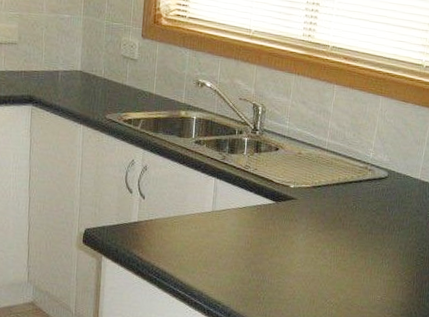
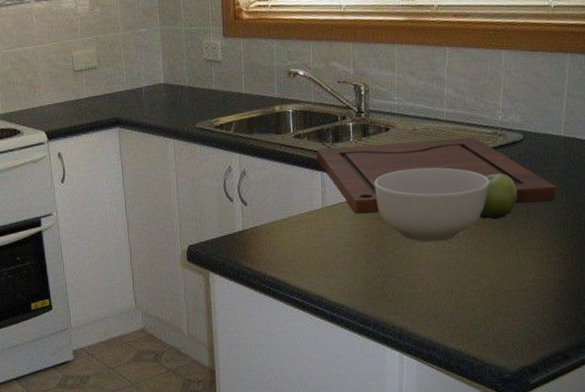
cutting board: none [212,156,409,234] -> present [316,137,557,213]
bowl: none [259,187,357,256] -> present [374,167,490,243]
fruit: none [344,201,378,243] -> present [480,173,517,220]

